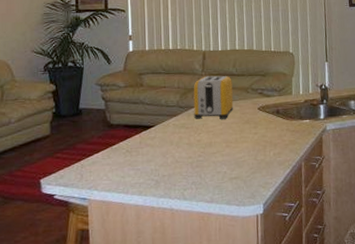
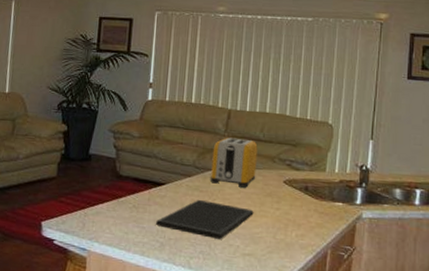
cutting board: none [148,135,236,169] -> present [155,199,254,239]

